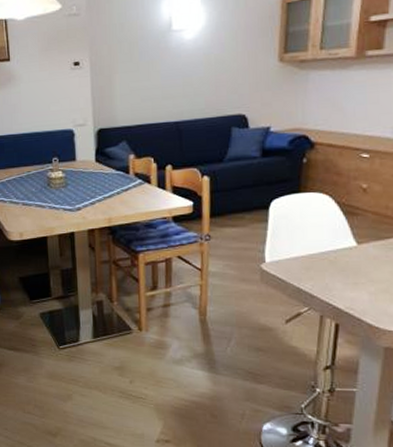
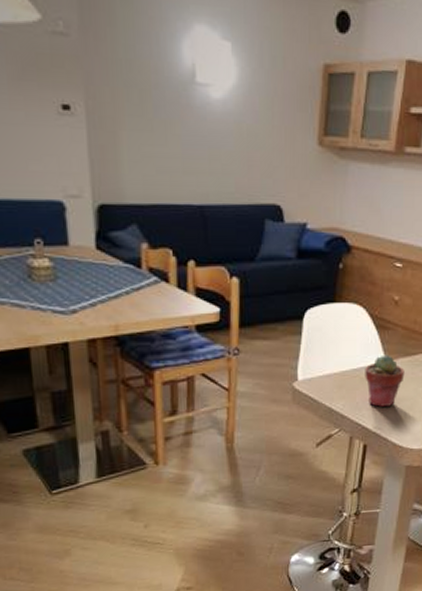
potted succulent: none [333,238,378,288] -> present [365,354,405,407]

